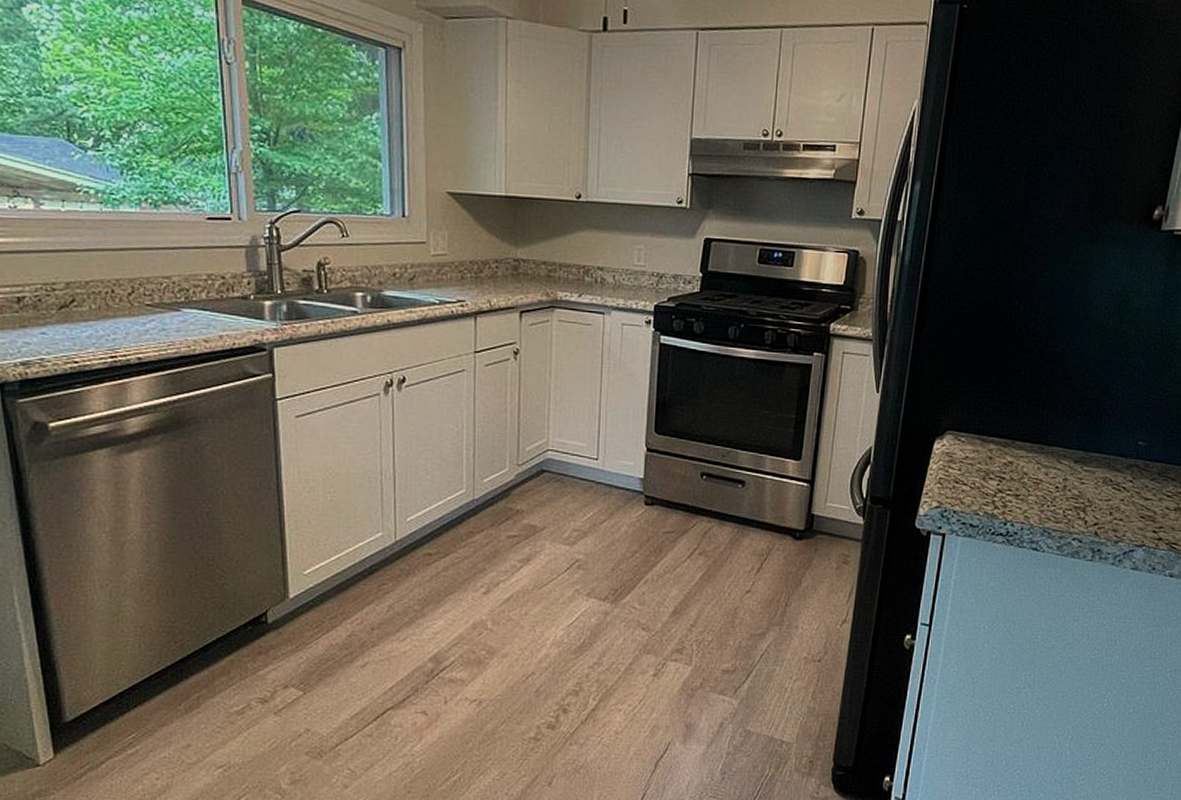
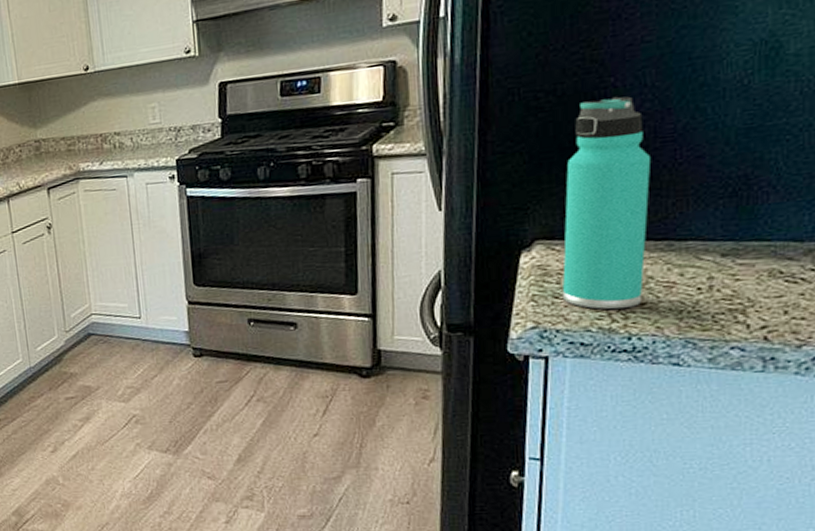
thermos bottle: none [961,317,1036,498] -> present [562,96,650,310]

